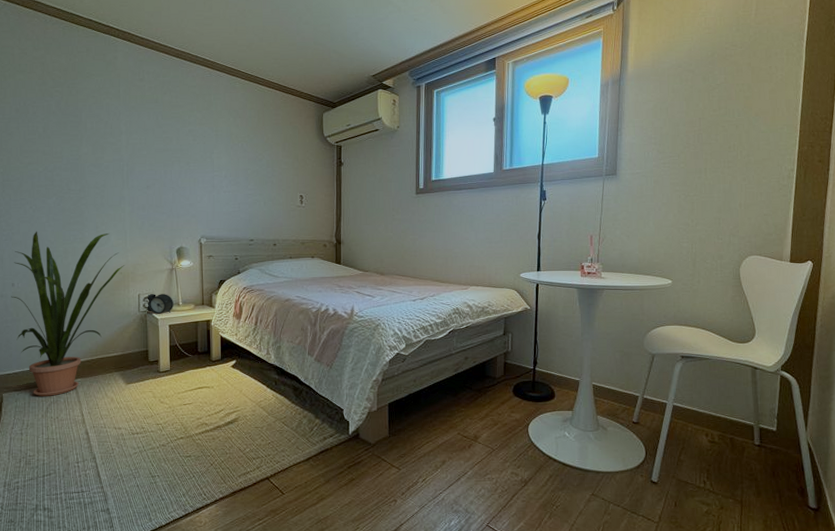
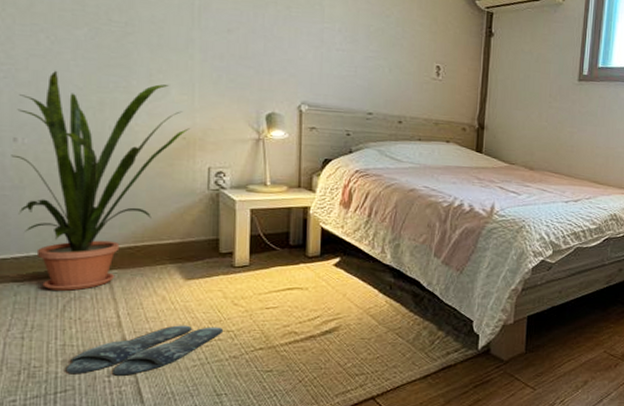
slippers: none [49,420,155,462] -> present [65,325,224,376]
alarm clock: present [147,293,173,314] -> none [220,167,258,195]

